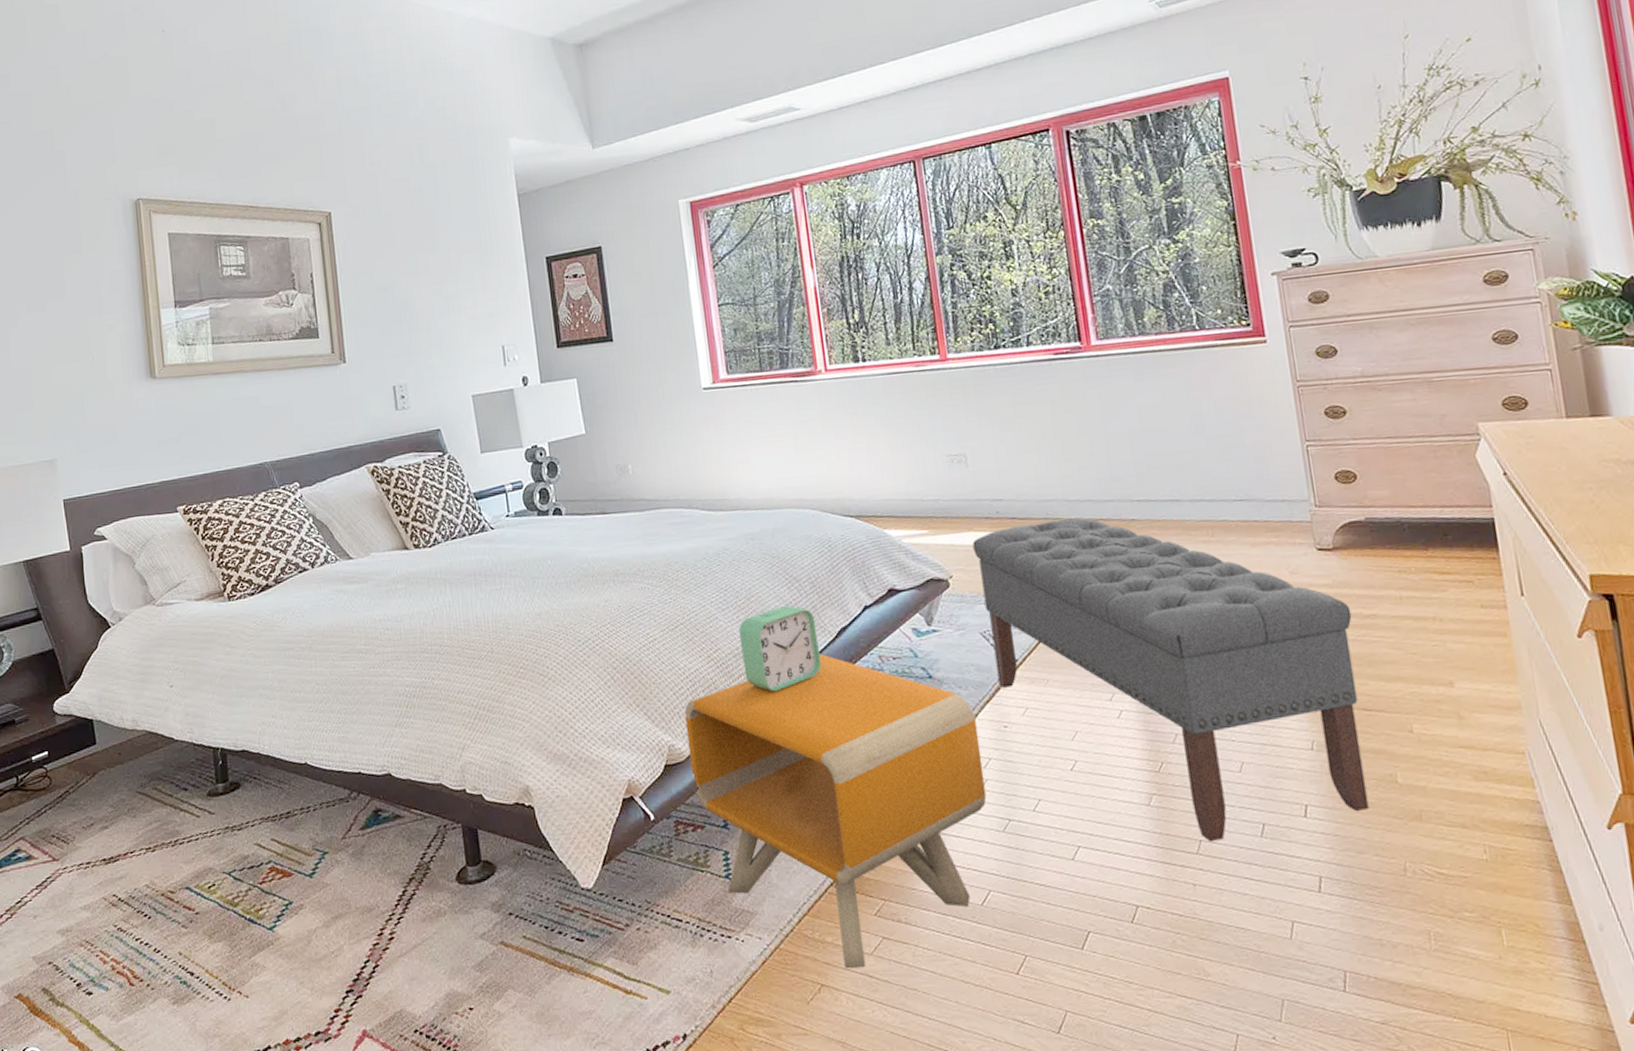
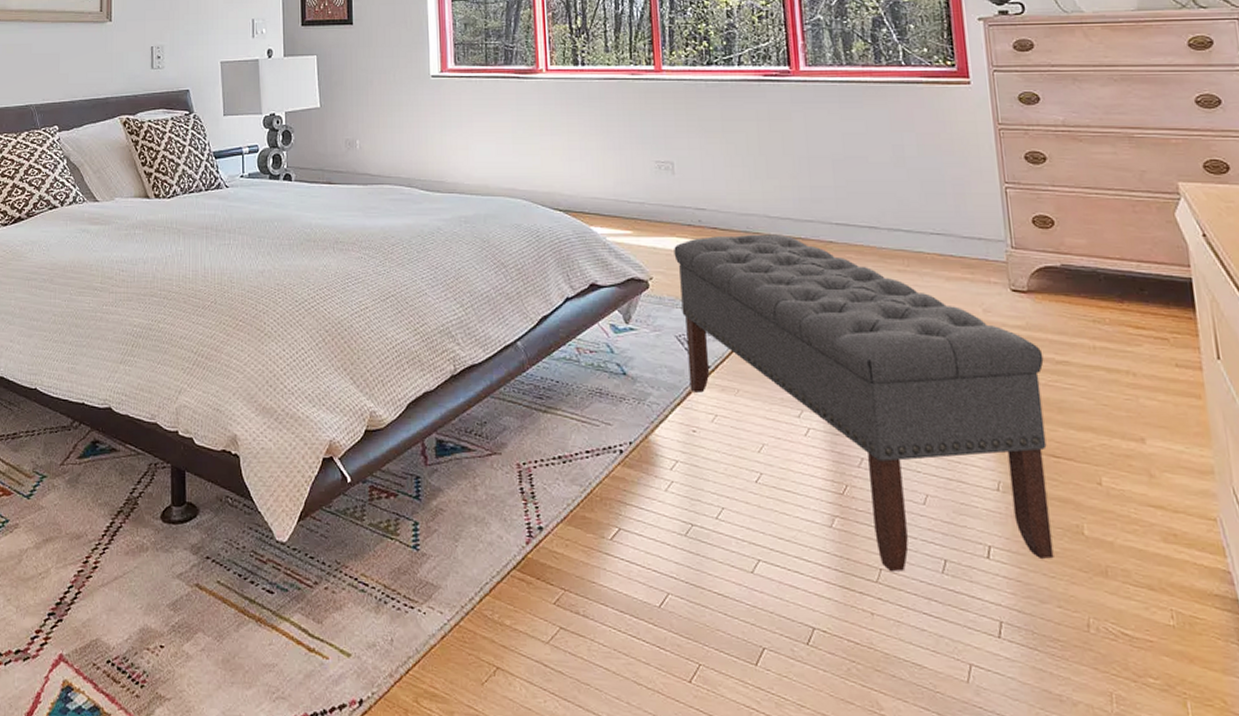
nightstand: present [684,653,987,969] -> none [388,338,671,656]
alarm clock: present [738,606,822,692] -> none [445,289,522,371]

